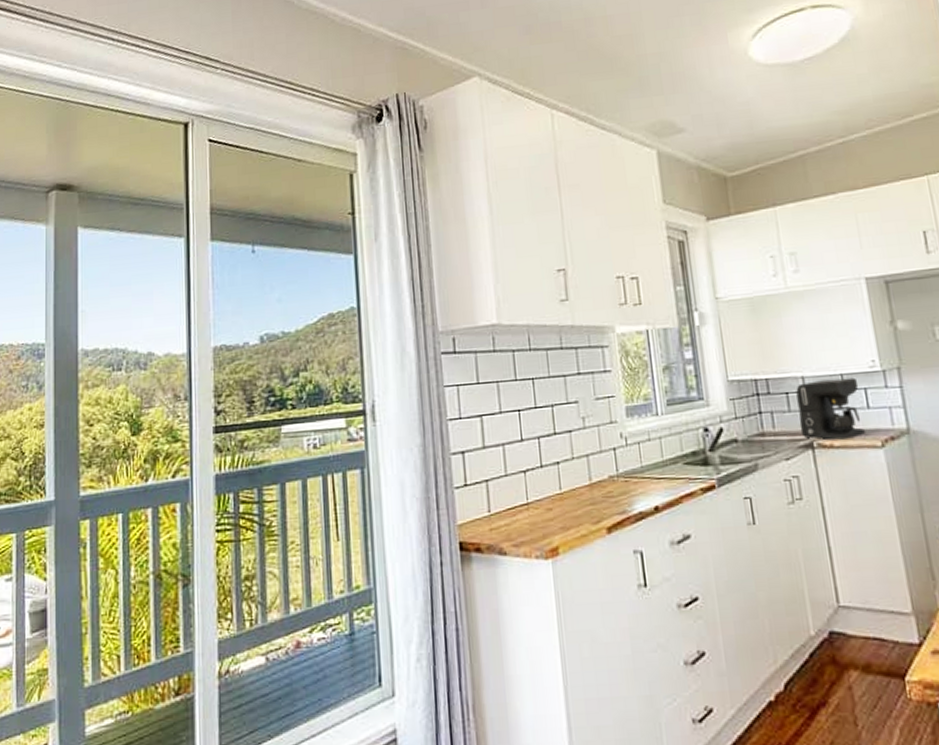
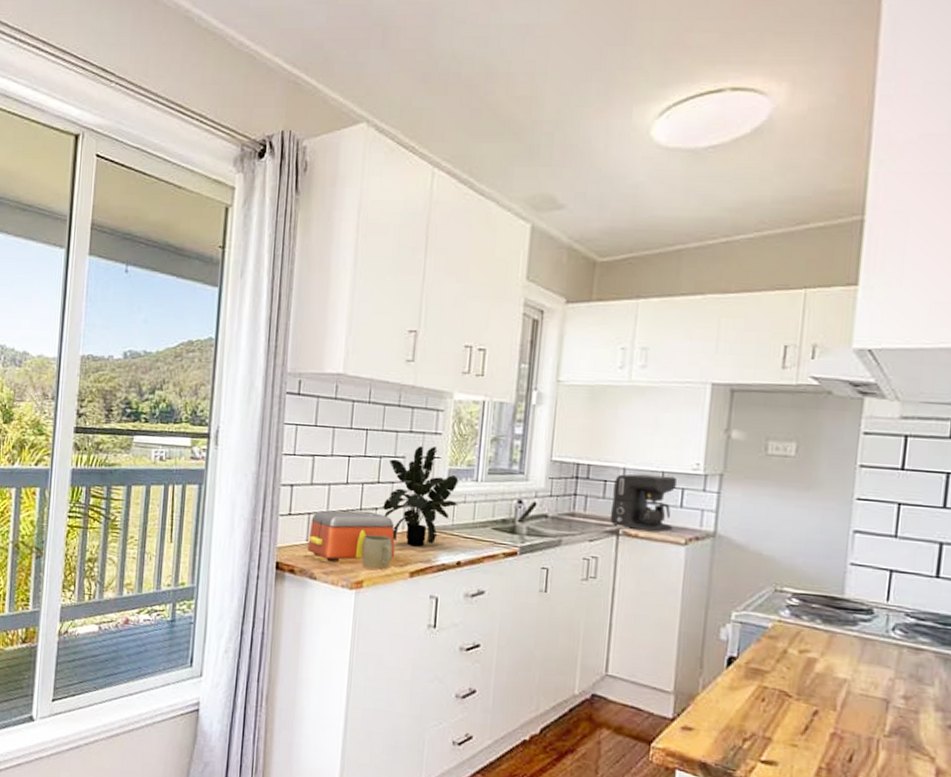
toaster: none [490,466,587,532] -> present [307,510,395,563]
mug: none [549,491,585,533] -> present [360,534,393,571]
potted plant: none [562,385,643,498] -> present [383,446,459,547]

